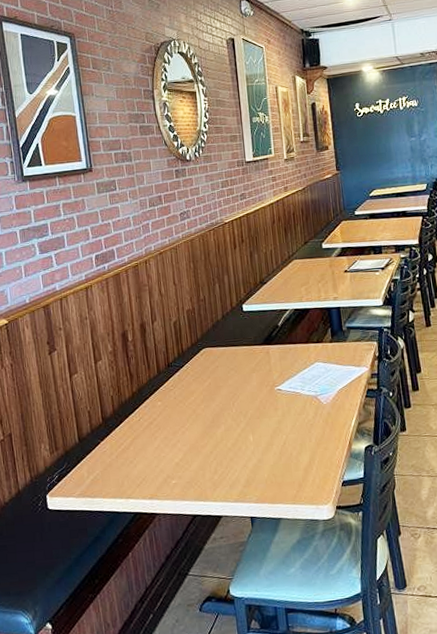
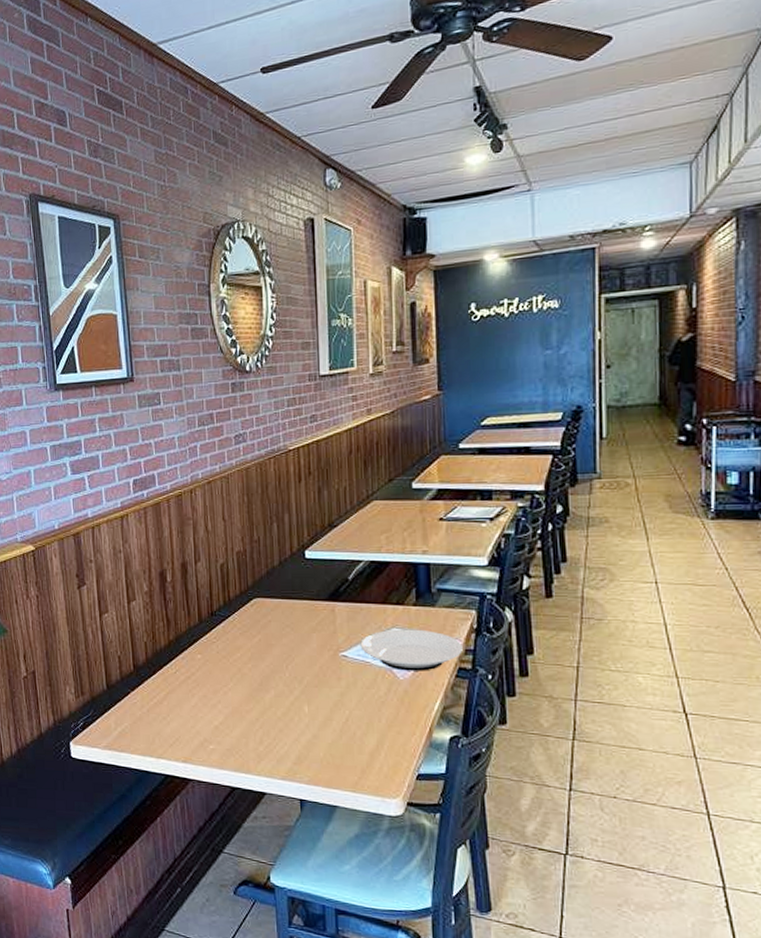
plate: none [291,361,369,397] -> present [360,629,463,671]

